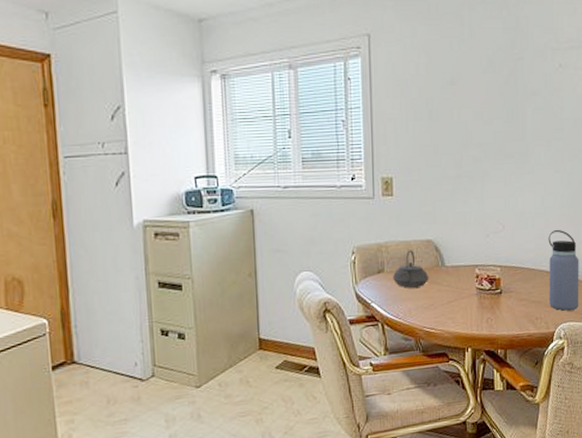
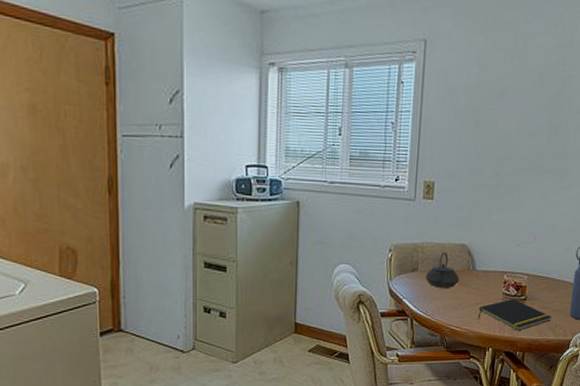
notepad: none [452,293,531,328] -> present [477,299,552,331]

